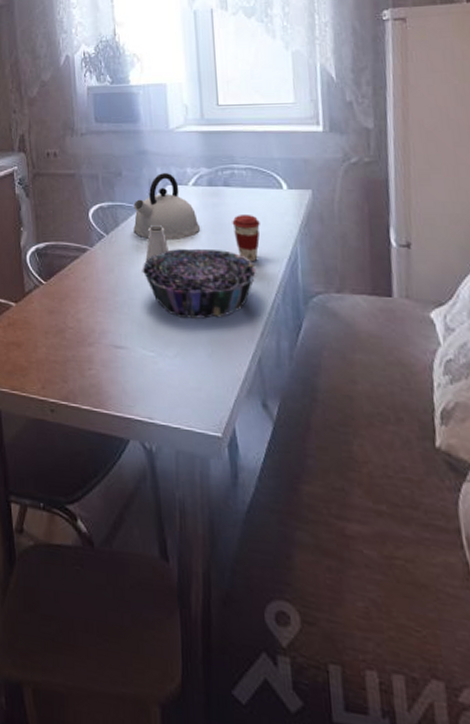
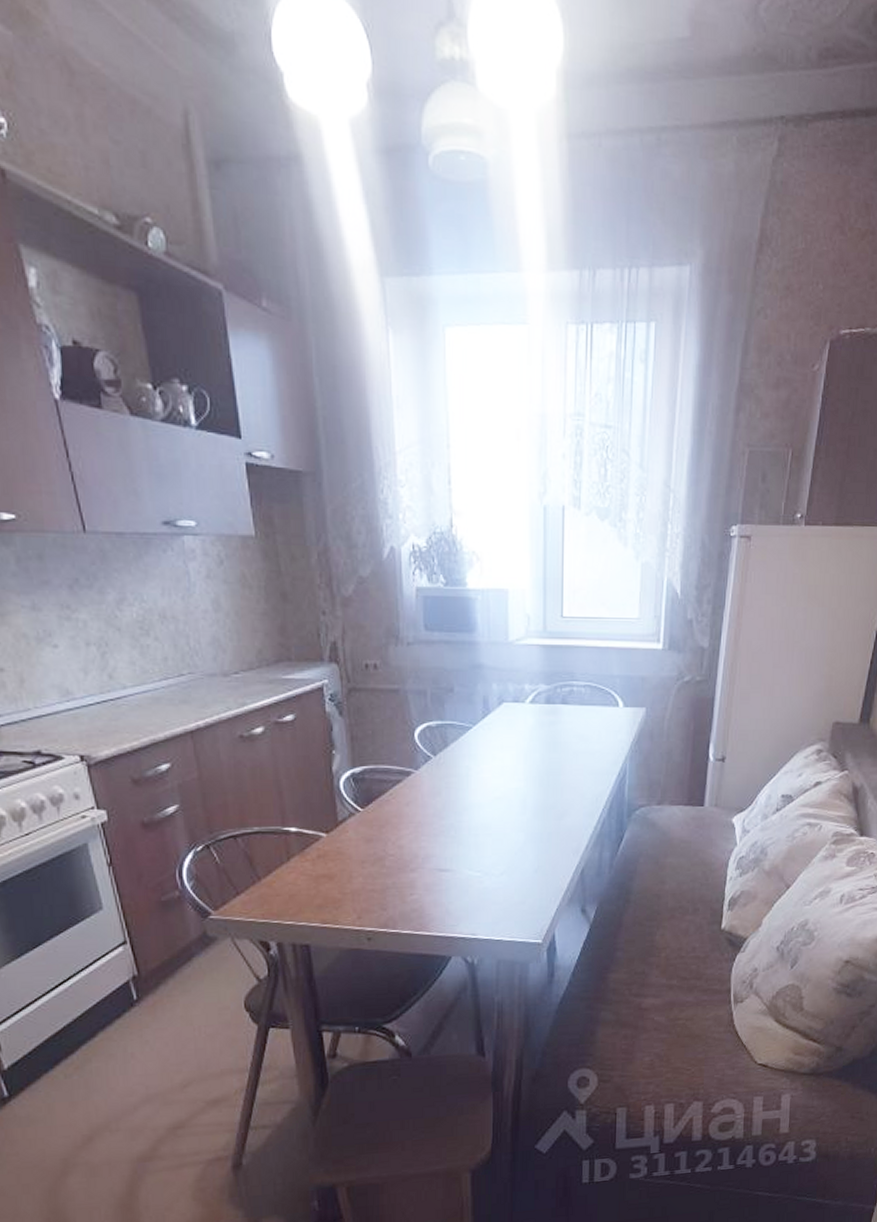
kettle: present [133,173,200,241] -> none [464,690,534,761]
decorative bowl: present [142,248,258,319] -> none [471,767,588,837]
saltshaker: present [145,224,169,261] -> none [476,743,501,782]
coffee cup: present [232,215,260,262] -> none [567,733,594,780]

